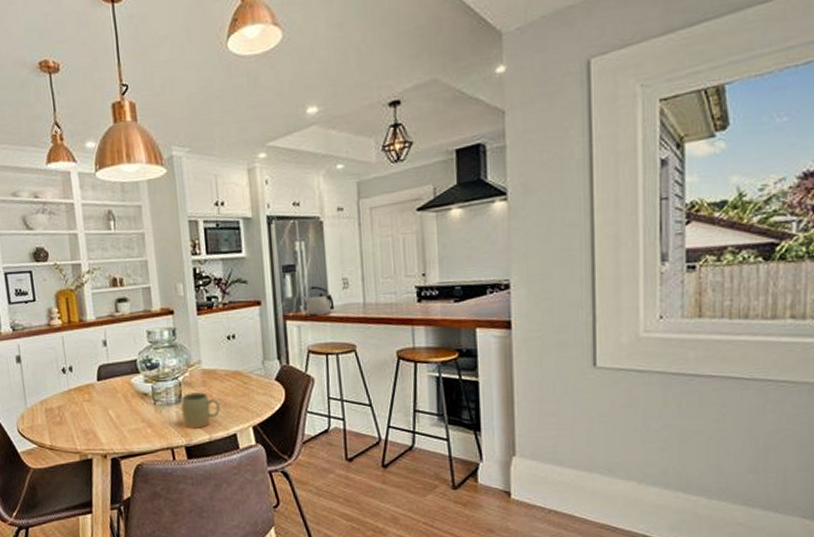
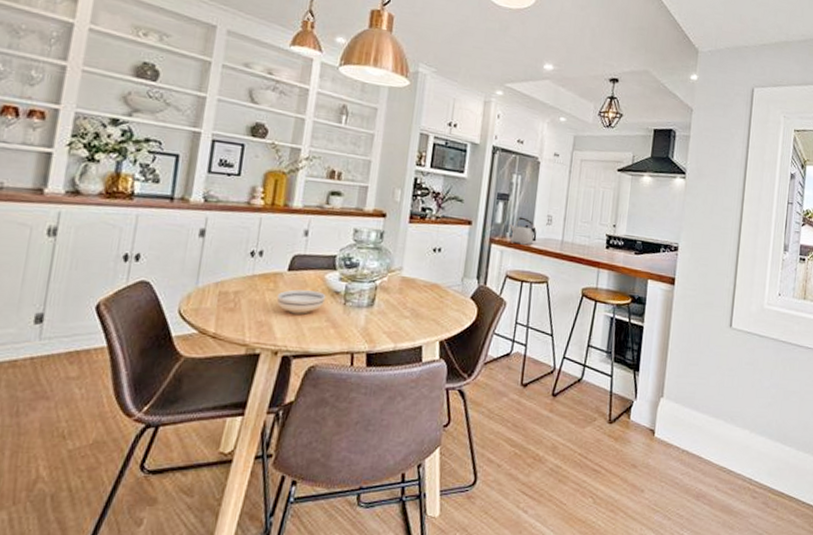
bowl: none [93,395,137,419] -> present [276,289,326,315]
mug: present [181,392,220,429] -> none [370,298,412,336]

